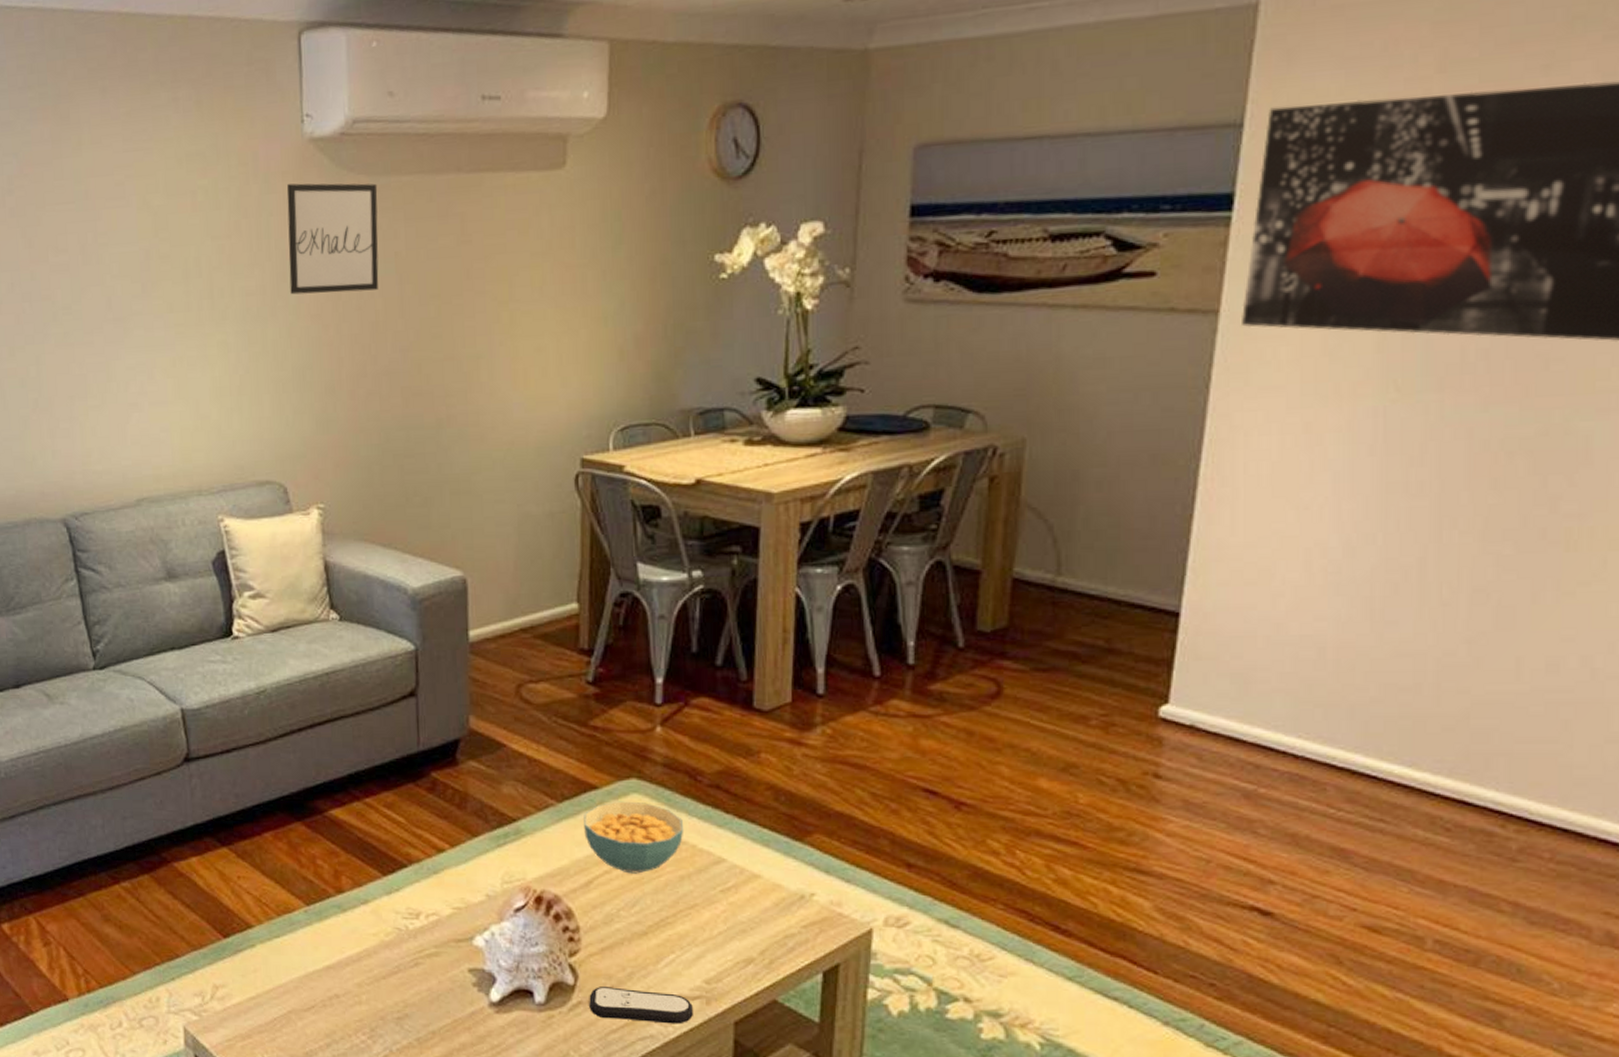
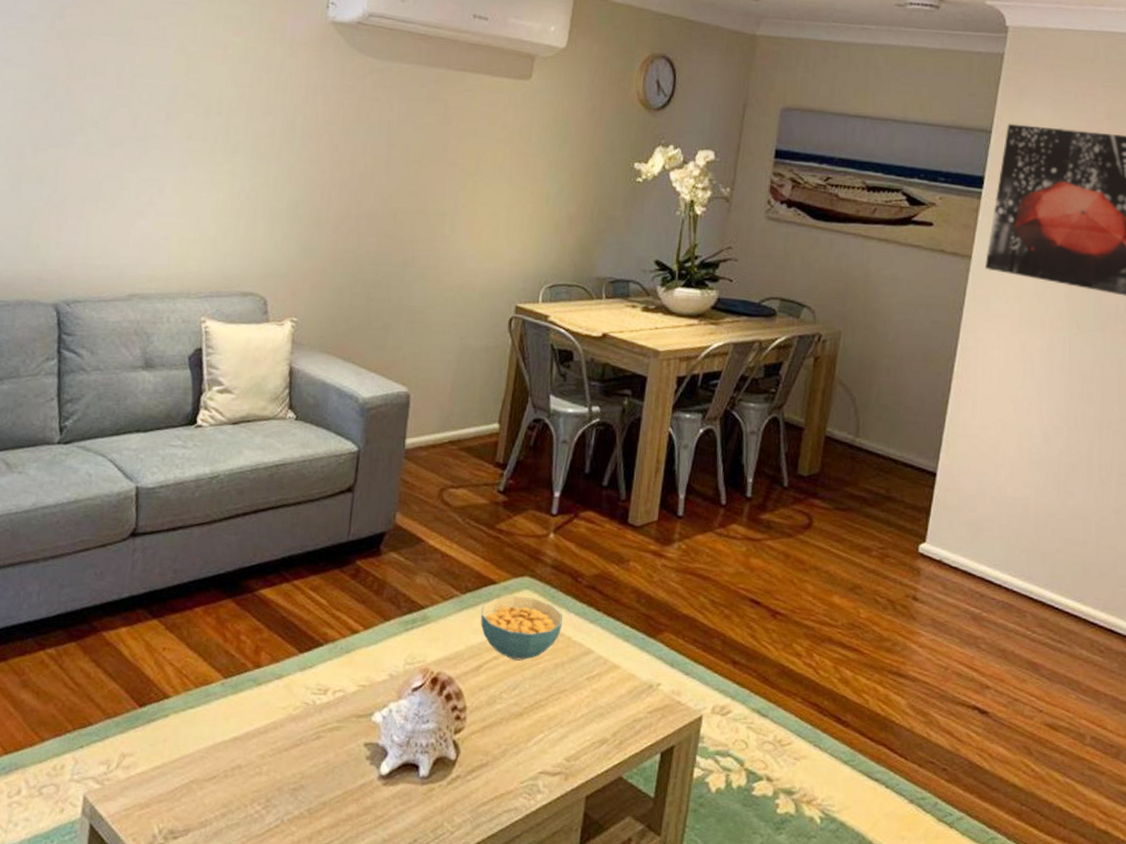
wall art: present [287,183,379,295] -> none [296,54,382,149]
remote control: present [589,986,693,1024] -> none [466,762,553,798]

